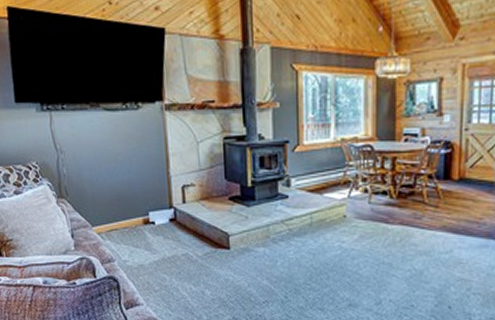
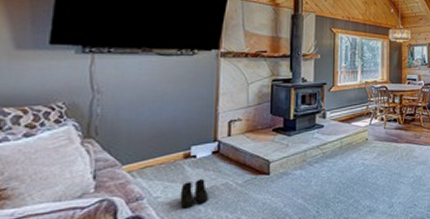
boots: none [145,246,171,275] -> present [180,178,208,209]

